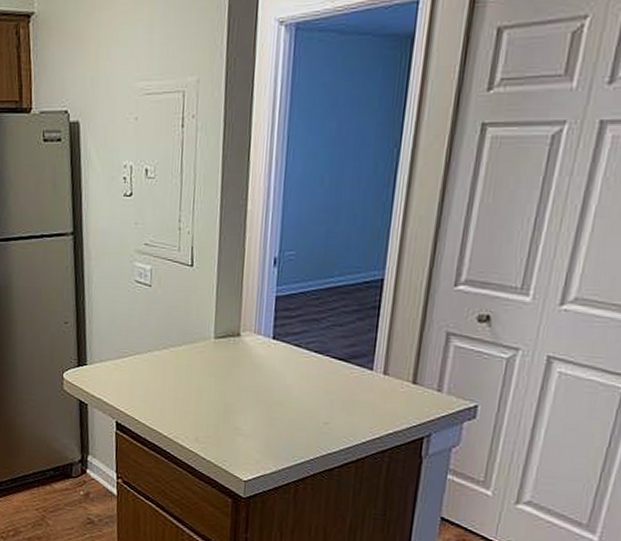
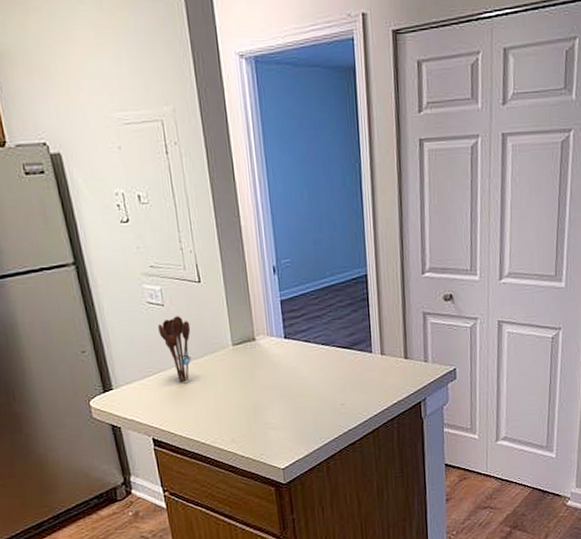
utensil holder: none [141,299,174,369] -> present [158,316,192,383]

